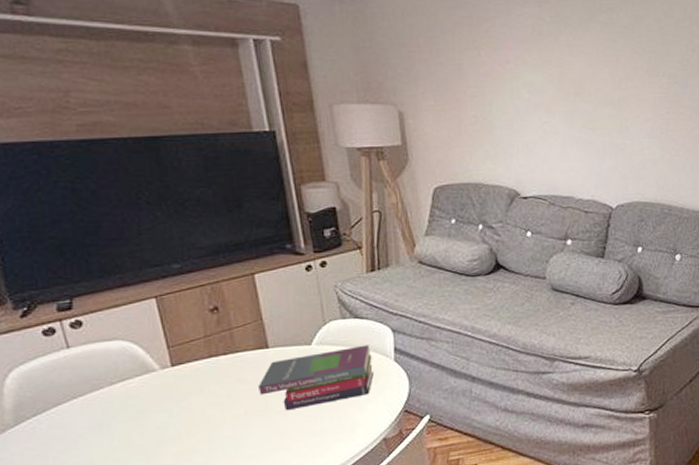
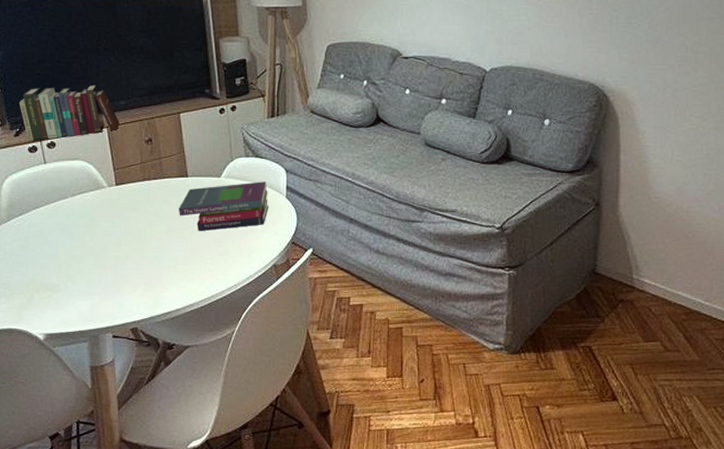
books: none [26,247,173,323] -> present [19,85,120,142]

